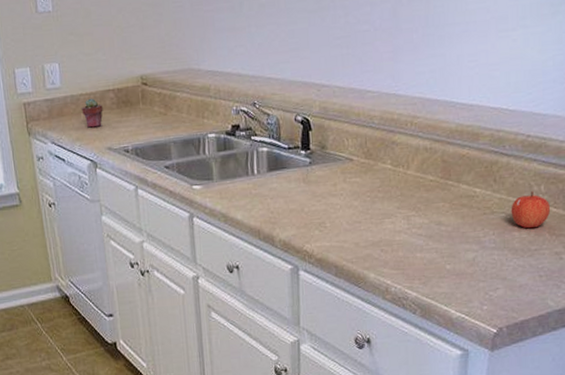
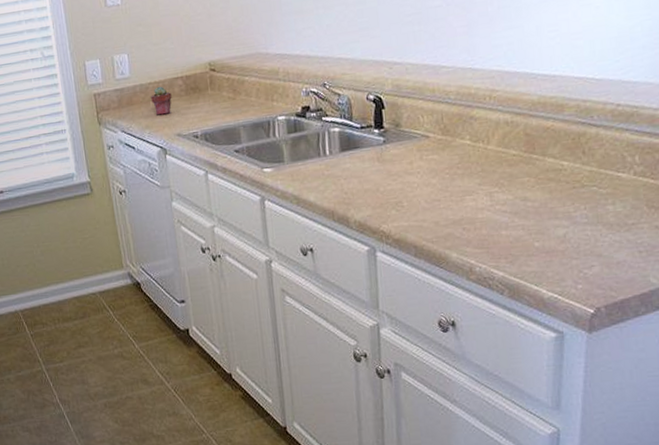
apple: present [511,191,551,229] -> none [603,162,648,202]

